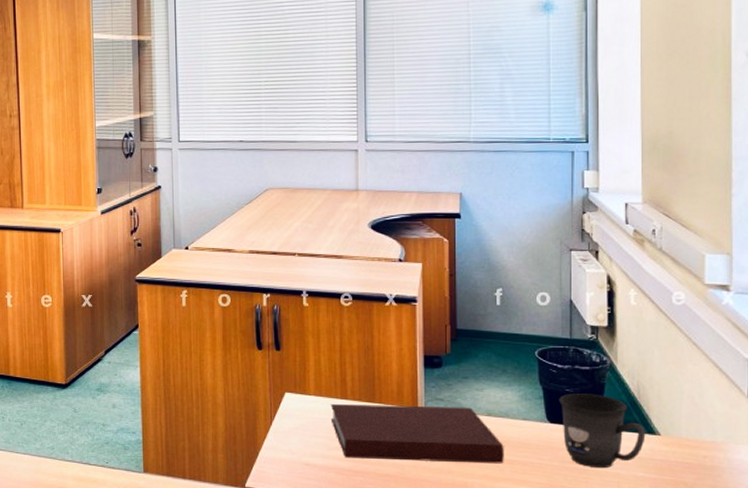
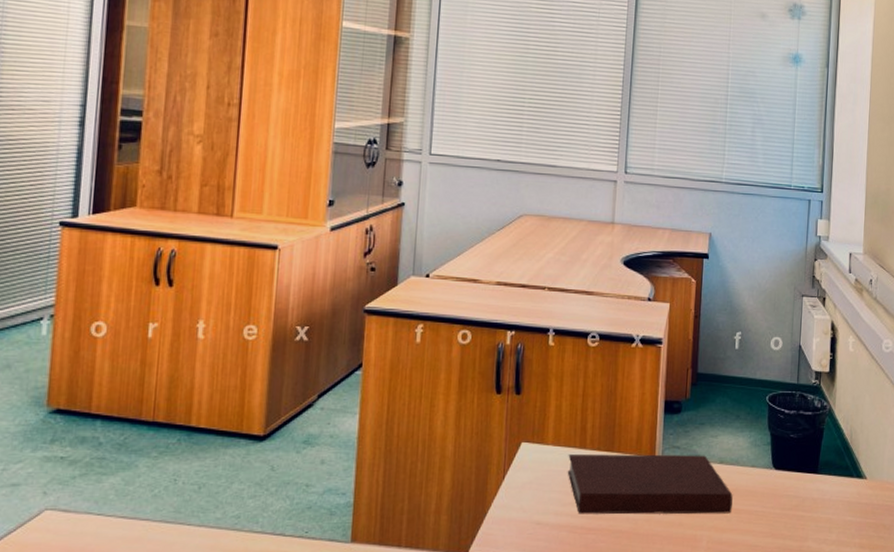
mug: present [559,393,646,469] -> none [784,439,855,514]

